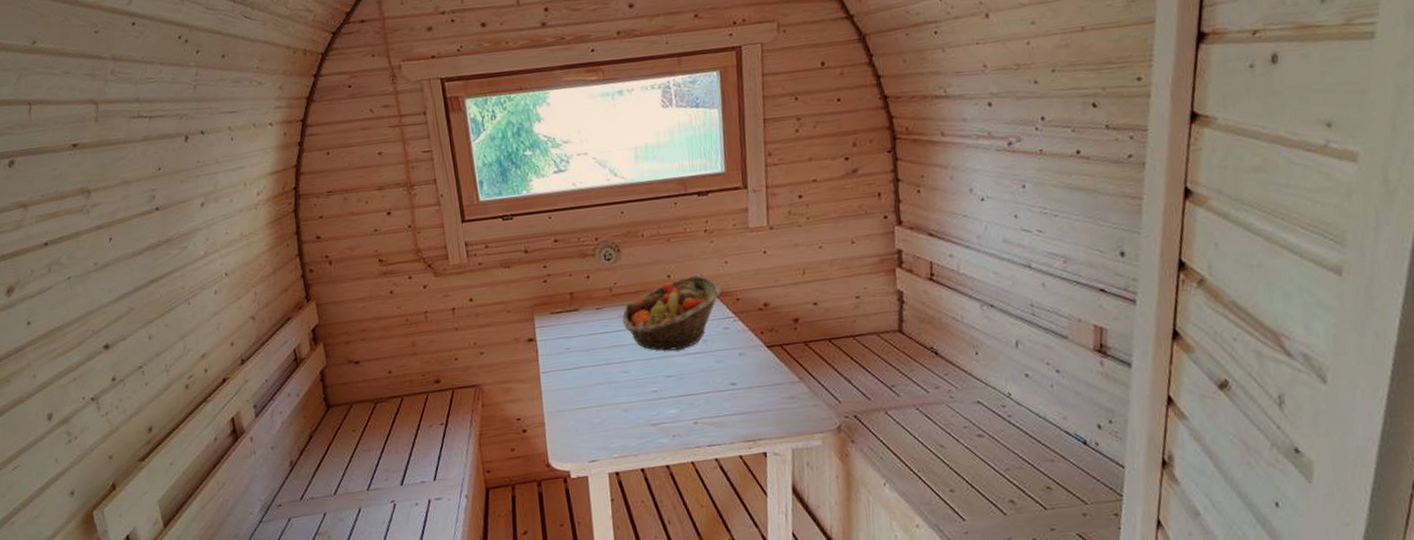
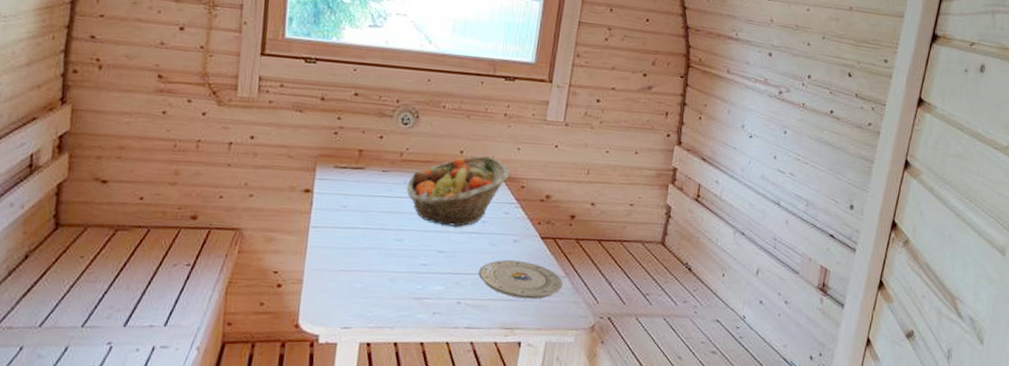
plate: none [710,372,800,410] -> present [479,260,564,299]

